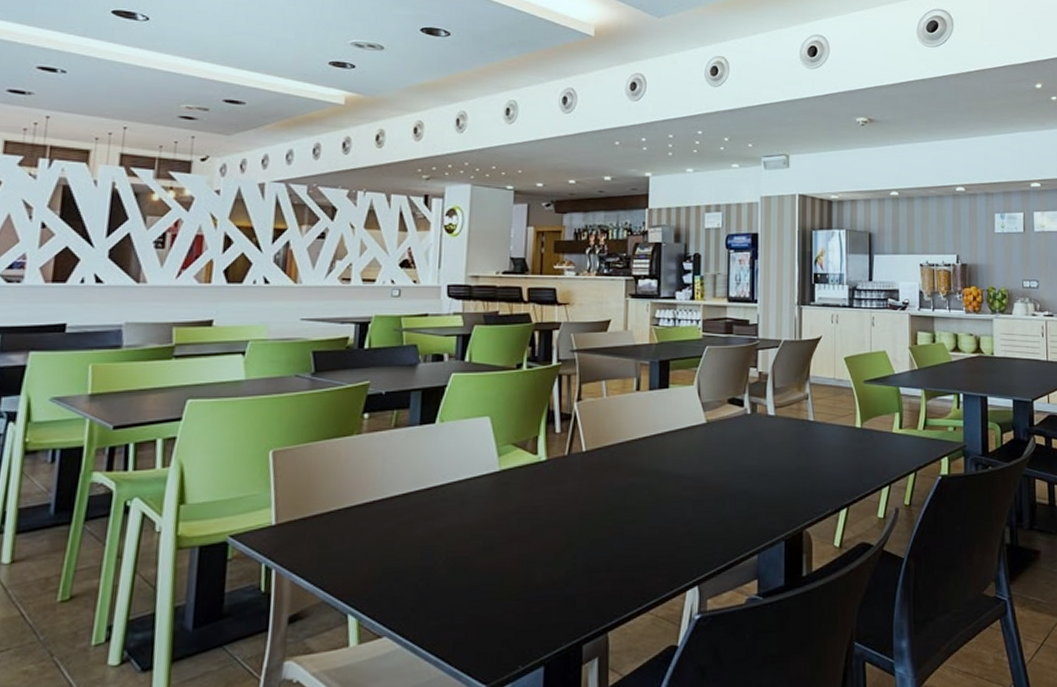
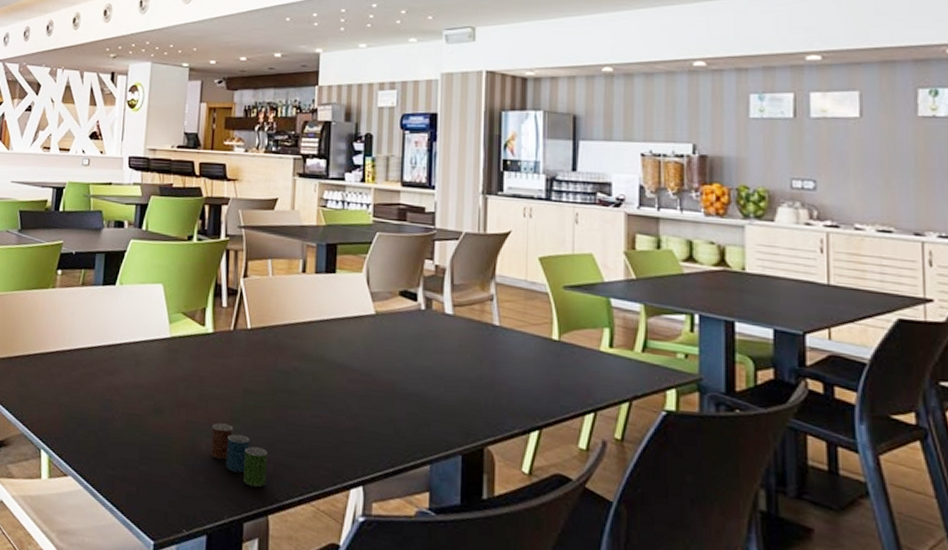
cup: none [547,550,606,608] -> present [211,423,268,488]

